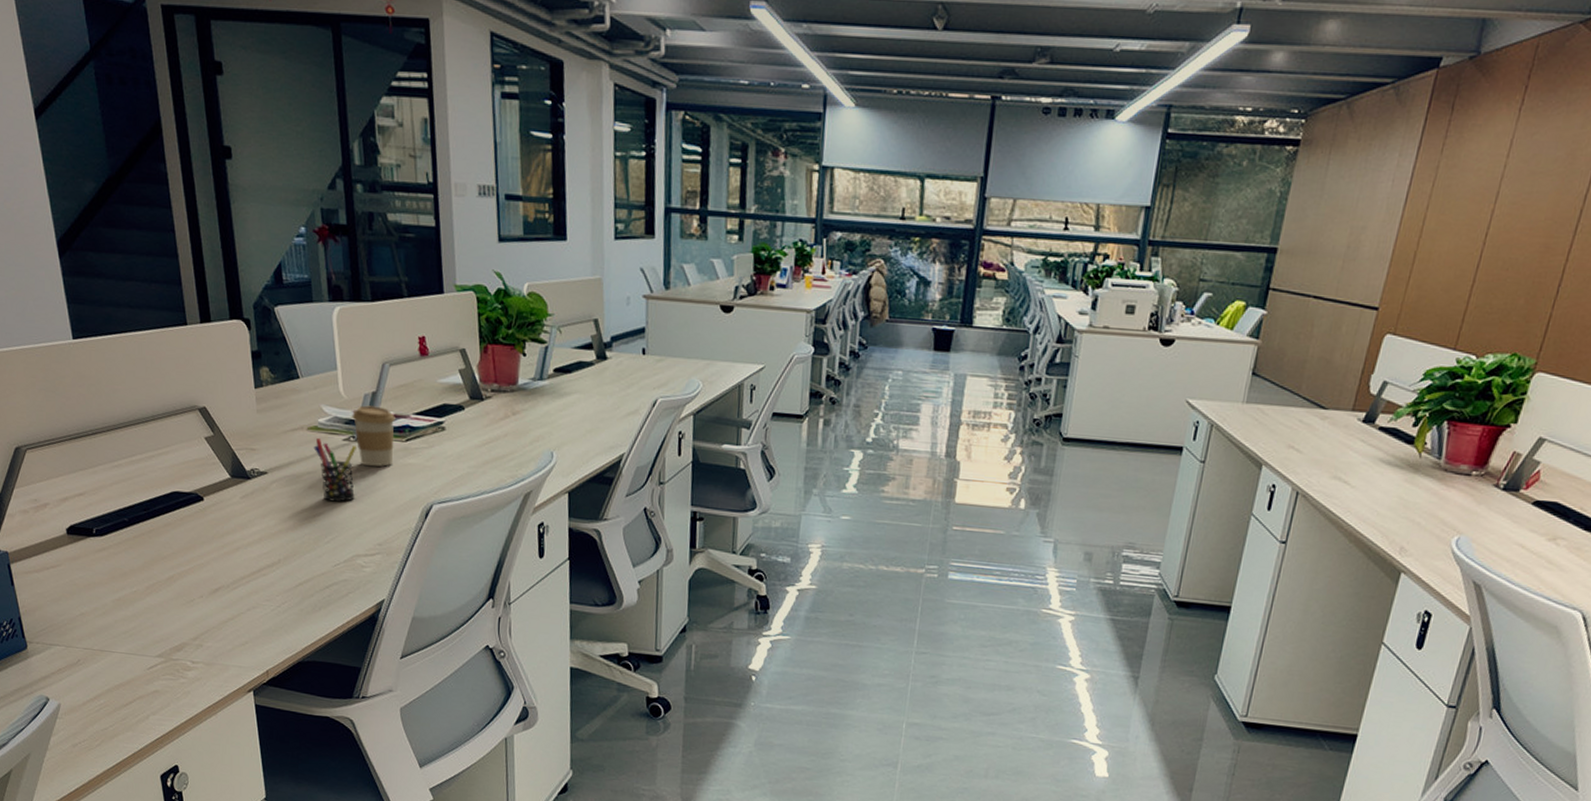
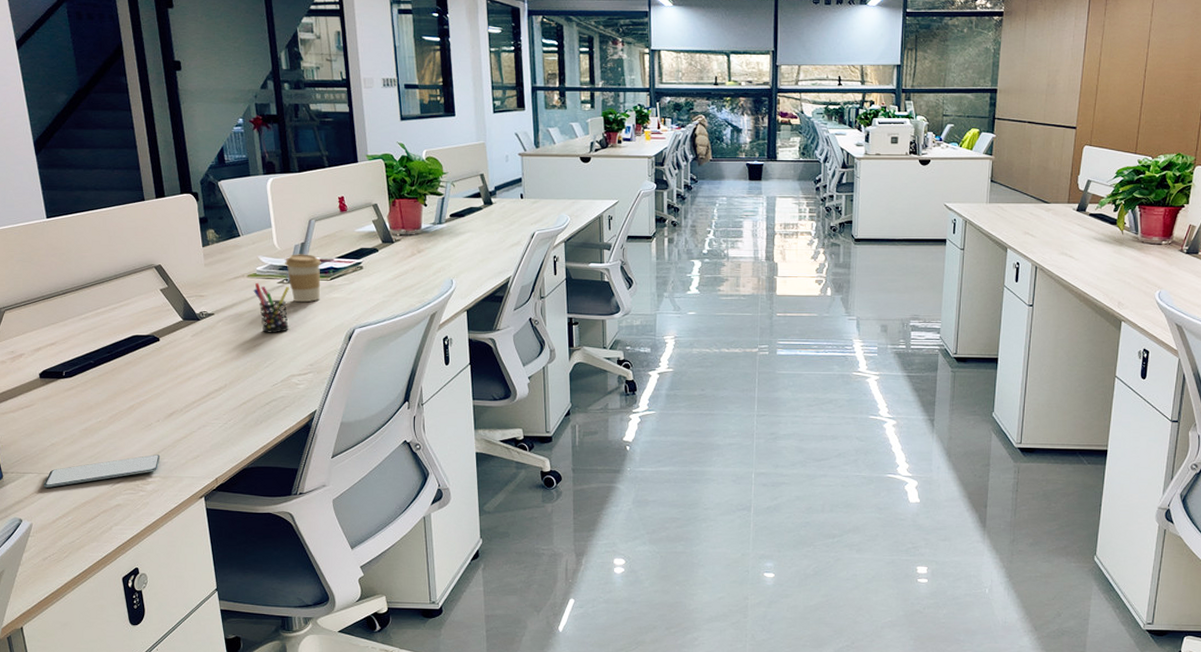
smartphone: none [73,636,204,664] -> present [44,454,160,488]

